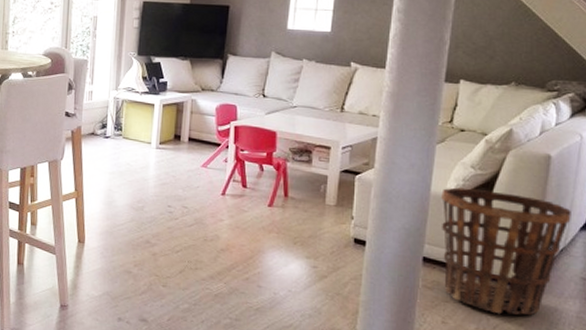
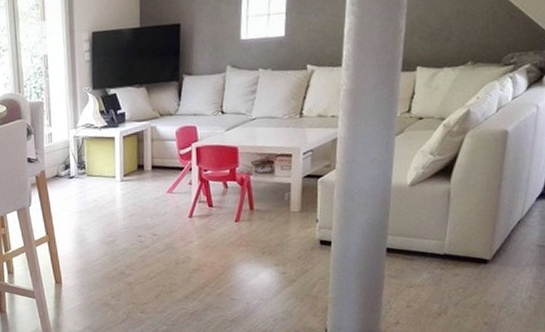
basket: present [441,187,571,316] -> none [402,174,528,291]

